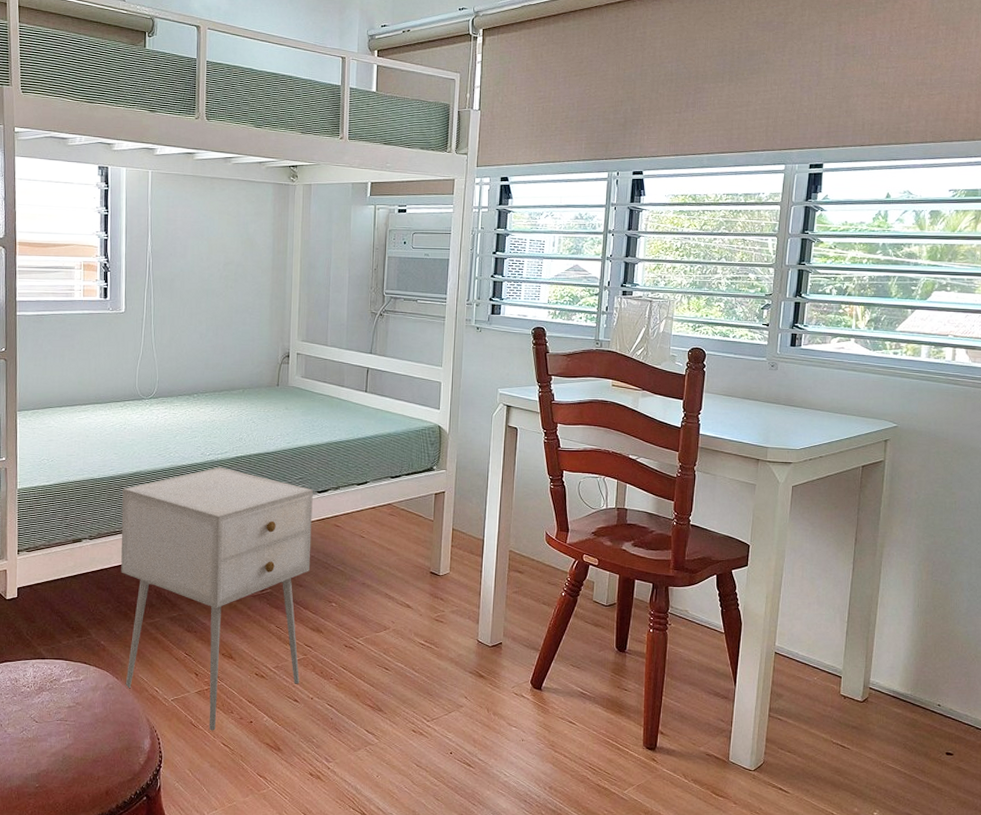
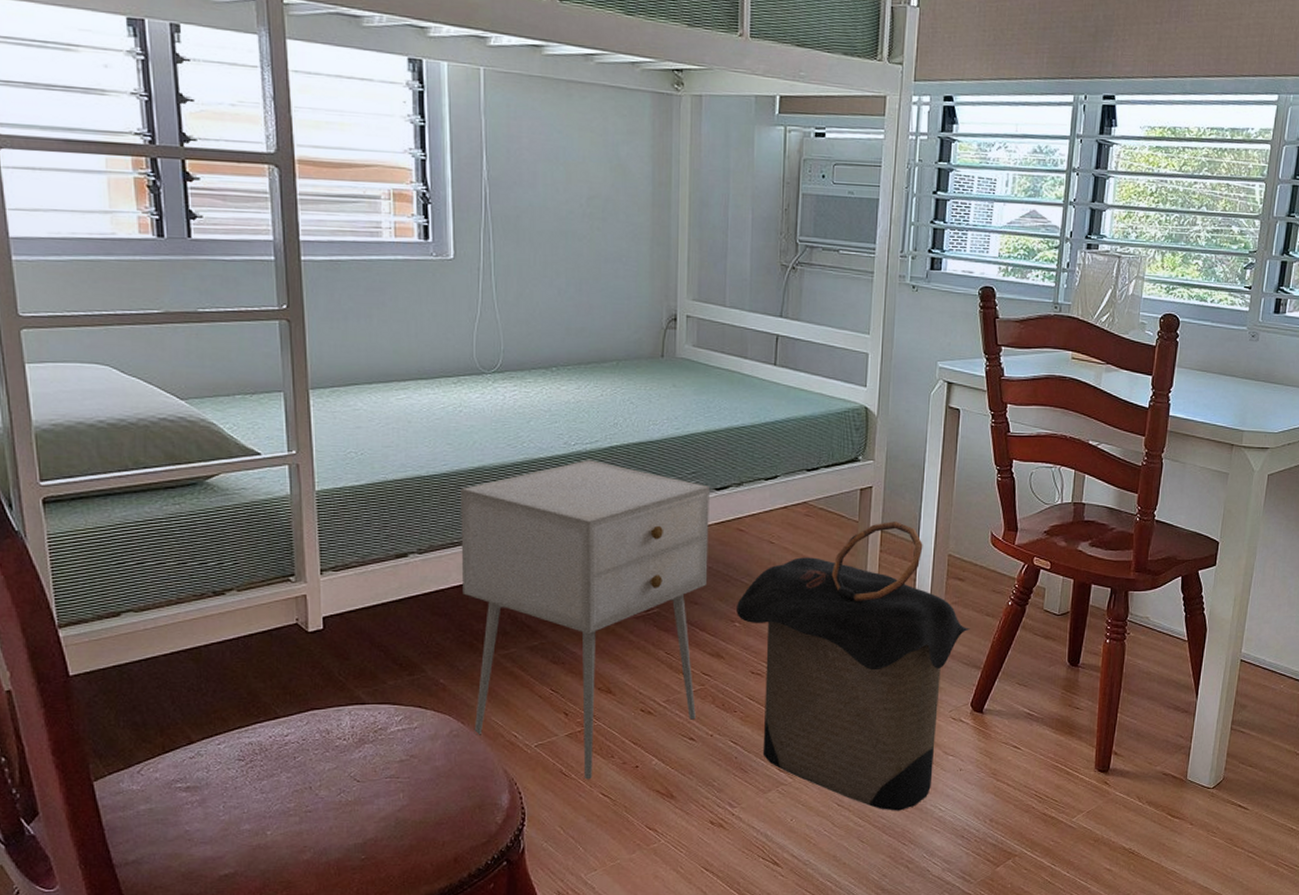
laundry hamper: none [333,521,530,774] -> present [737,522,971,811]

